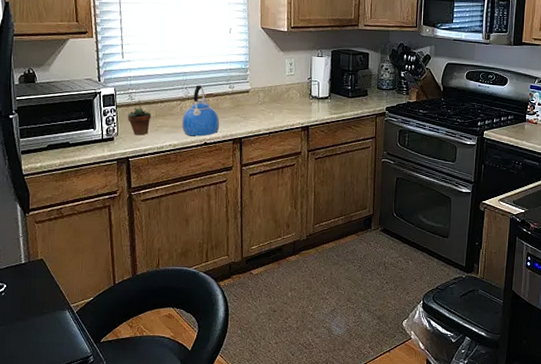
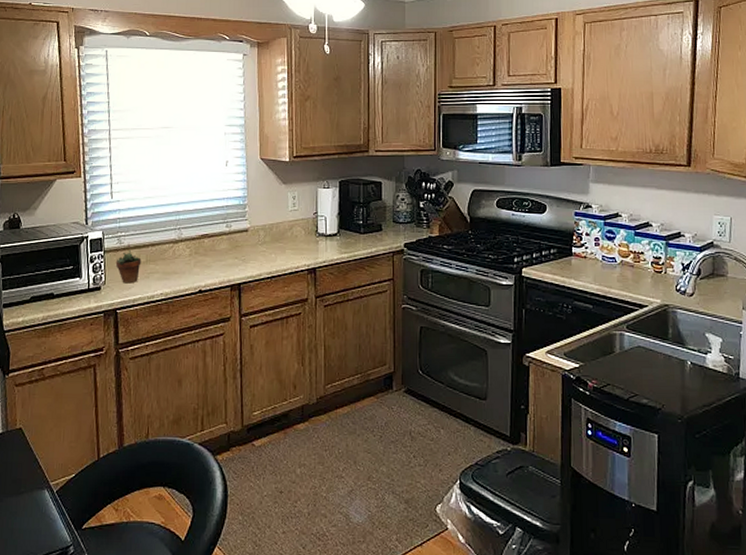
kettle: present [182,85,220,137] -> none [175,225,216,283]

